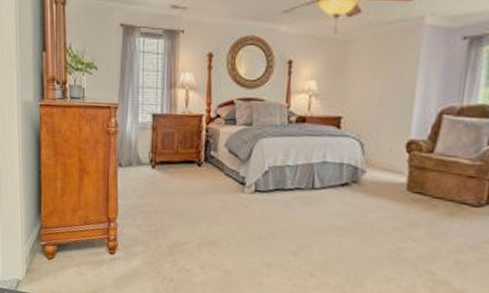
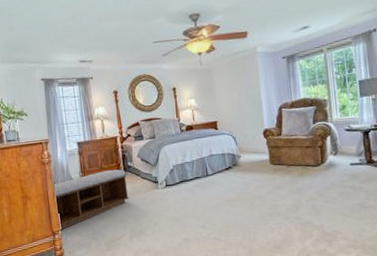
bench: none [116,156,207,219] -> present [53,169,129,230]

